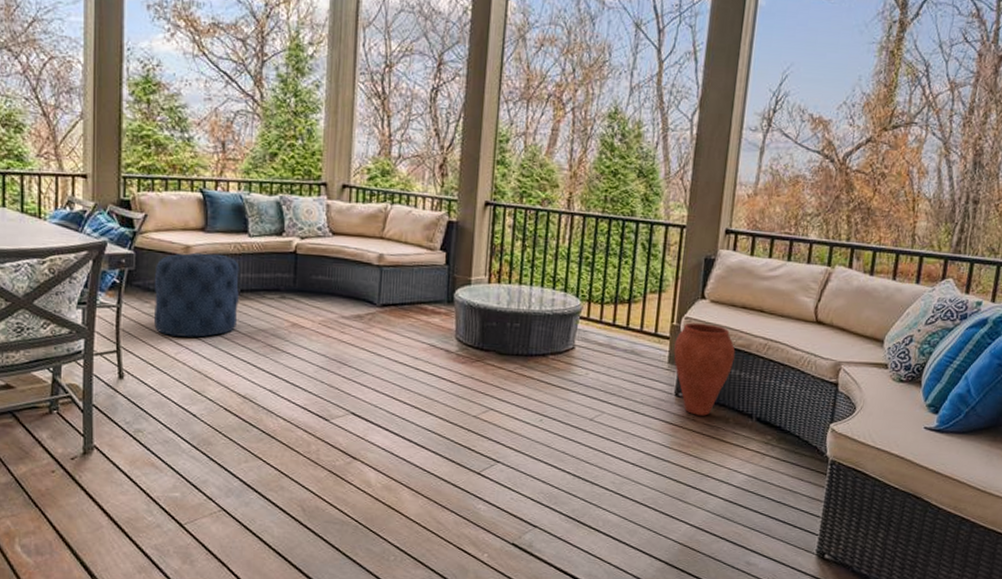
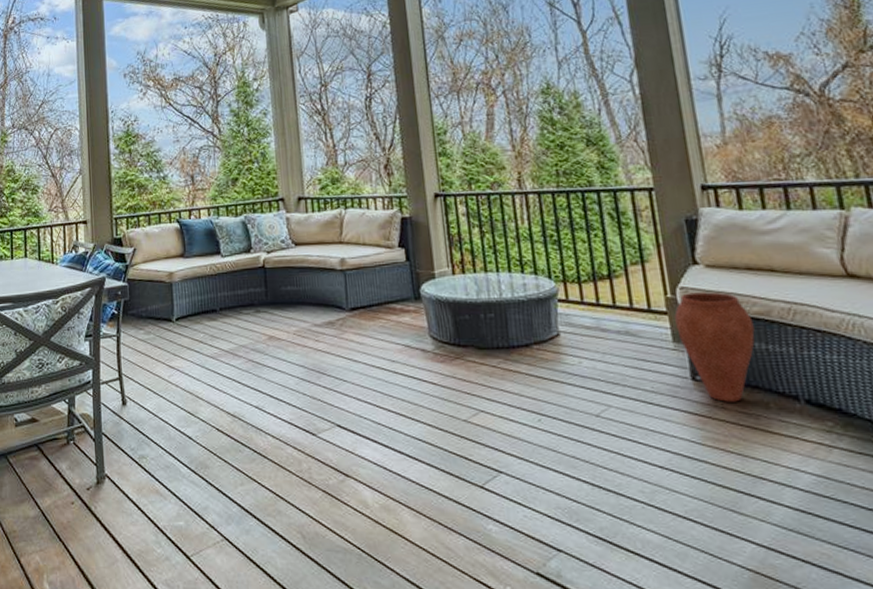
ottoman: present [154,252,240,338] -> none [146,276,219,359]

